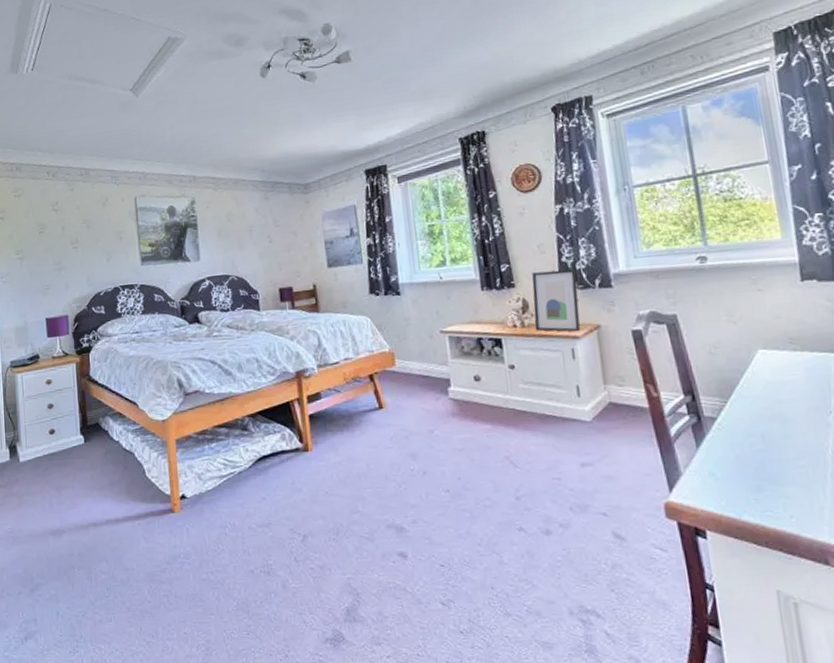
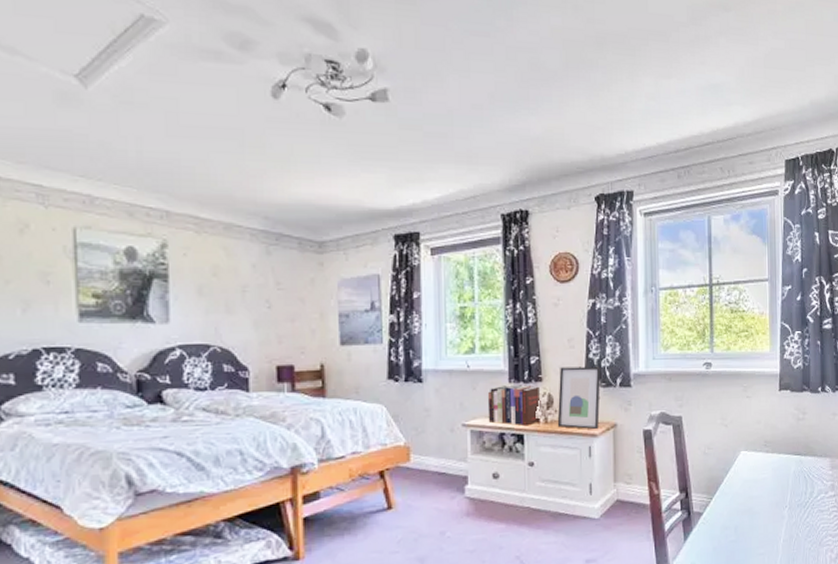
books: none [461,291,517,331] -> present [487,385,540,427]

